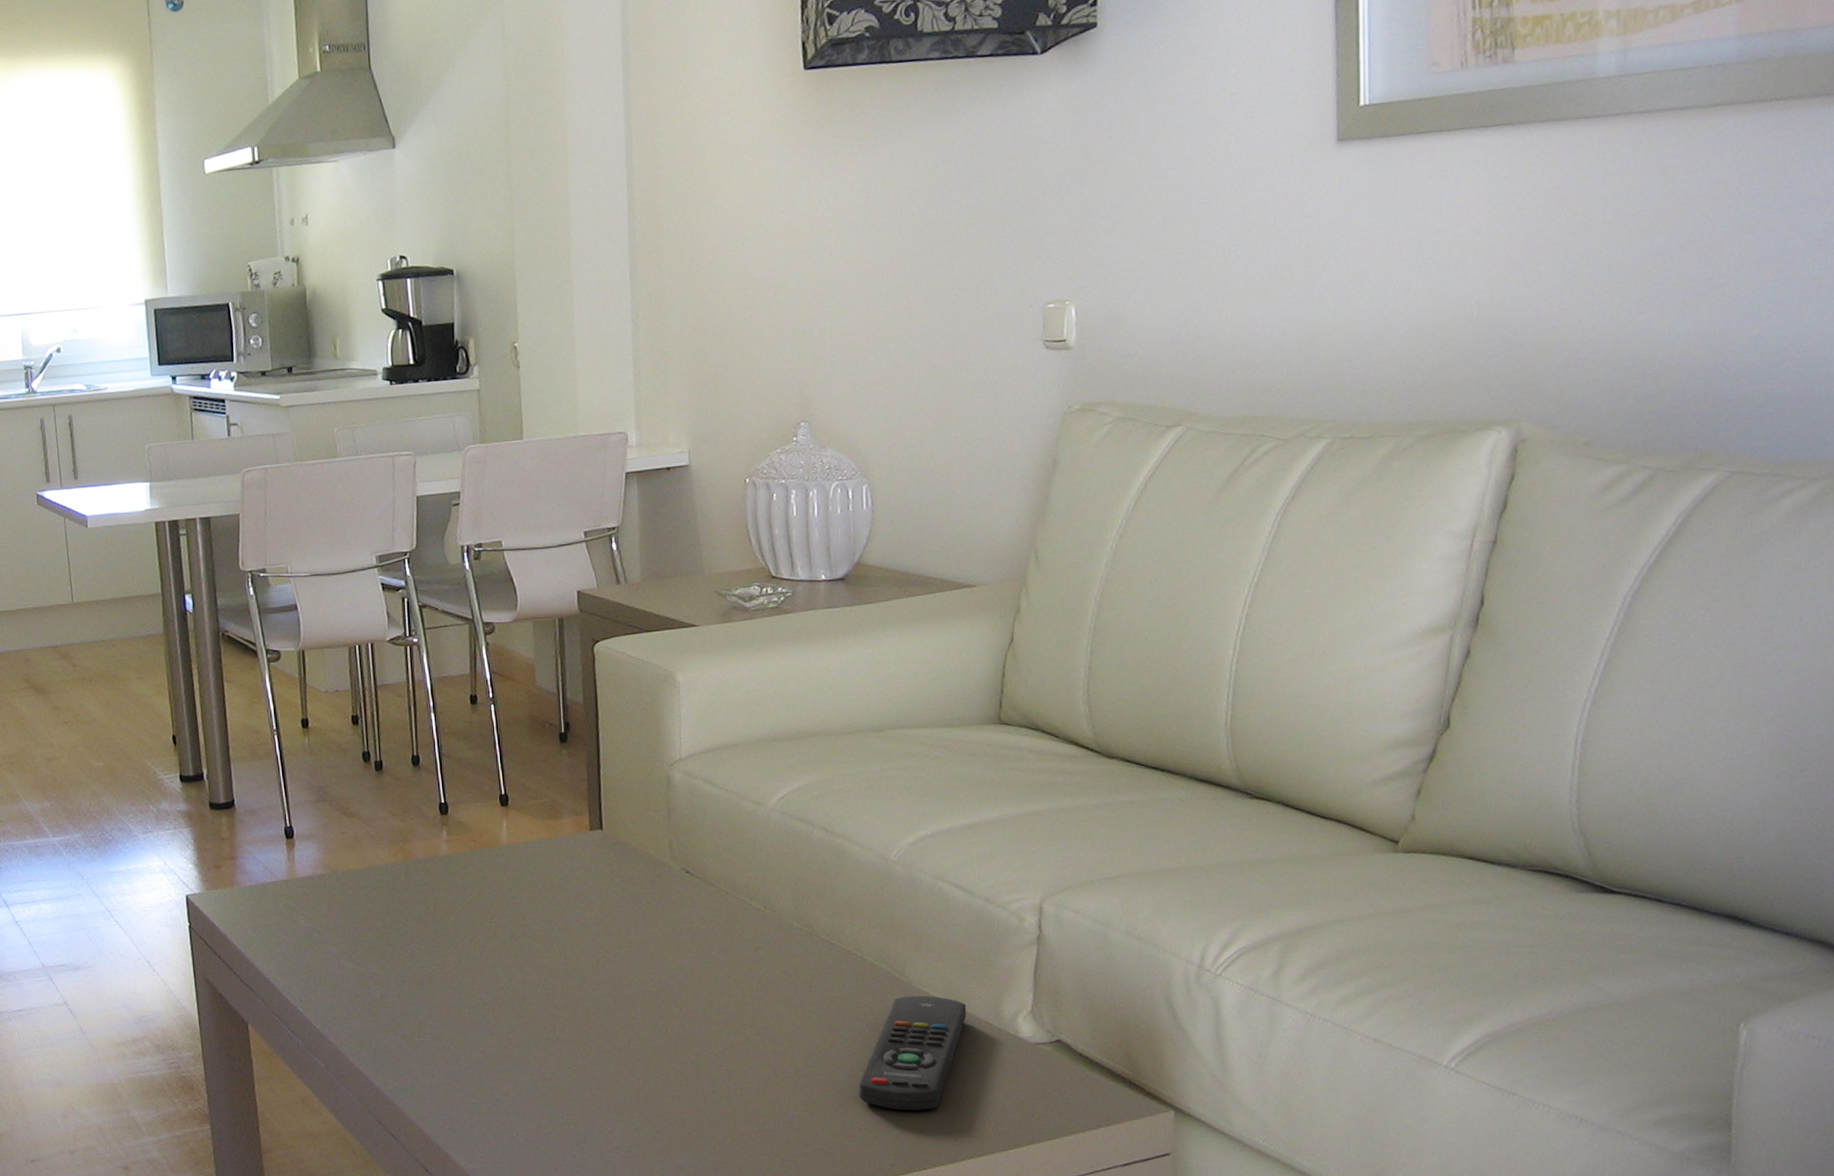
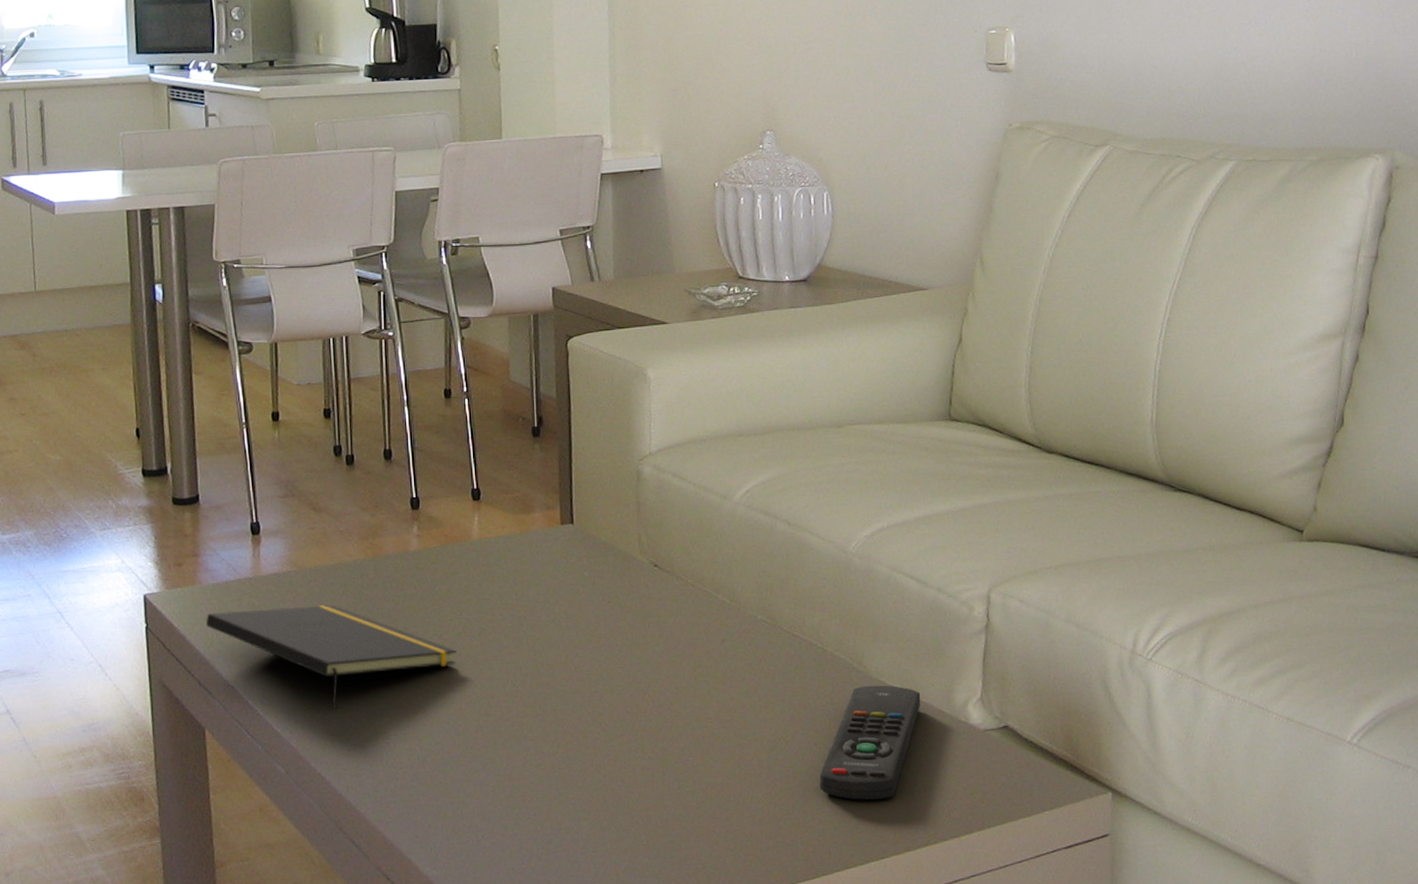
notepad: none [245,907,488,1007] -> present [206,605,457,709]

